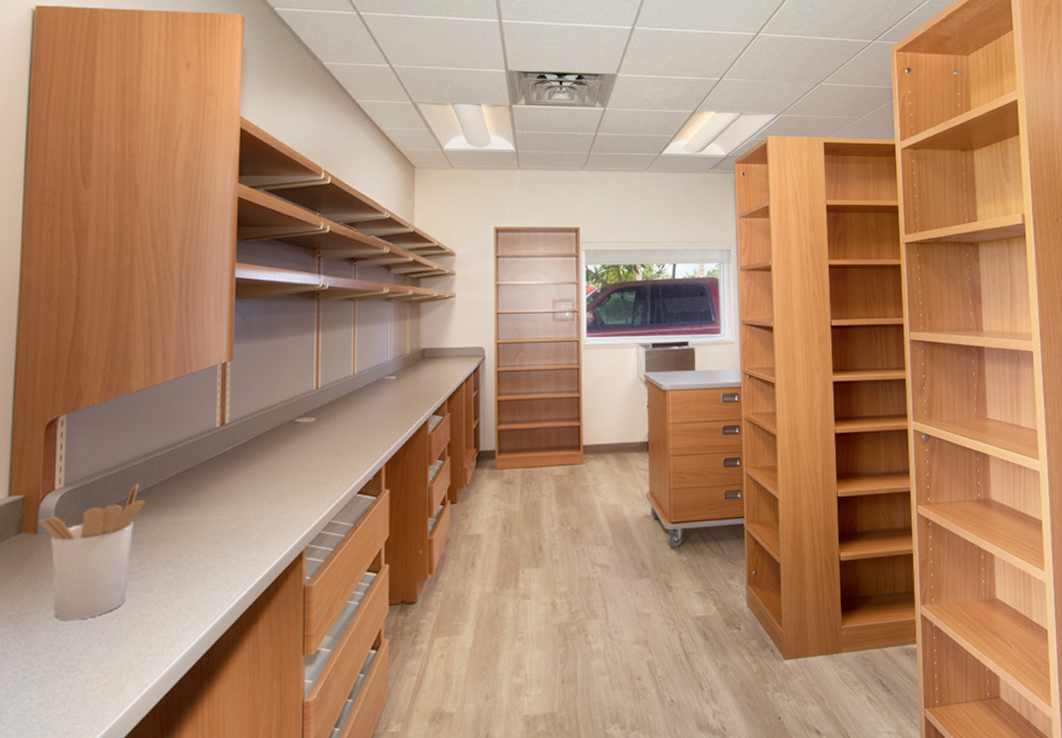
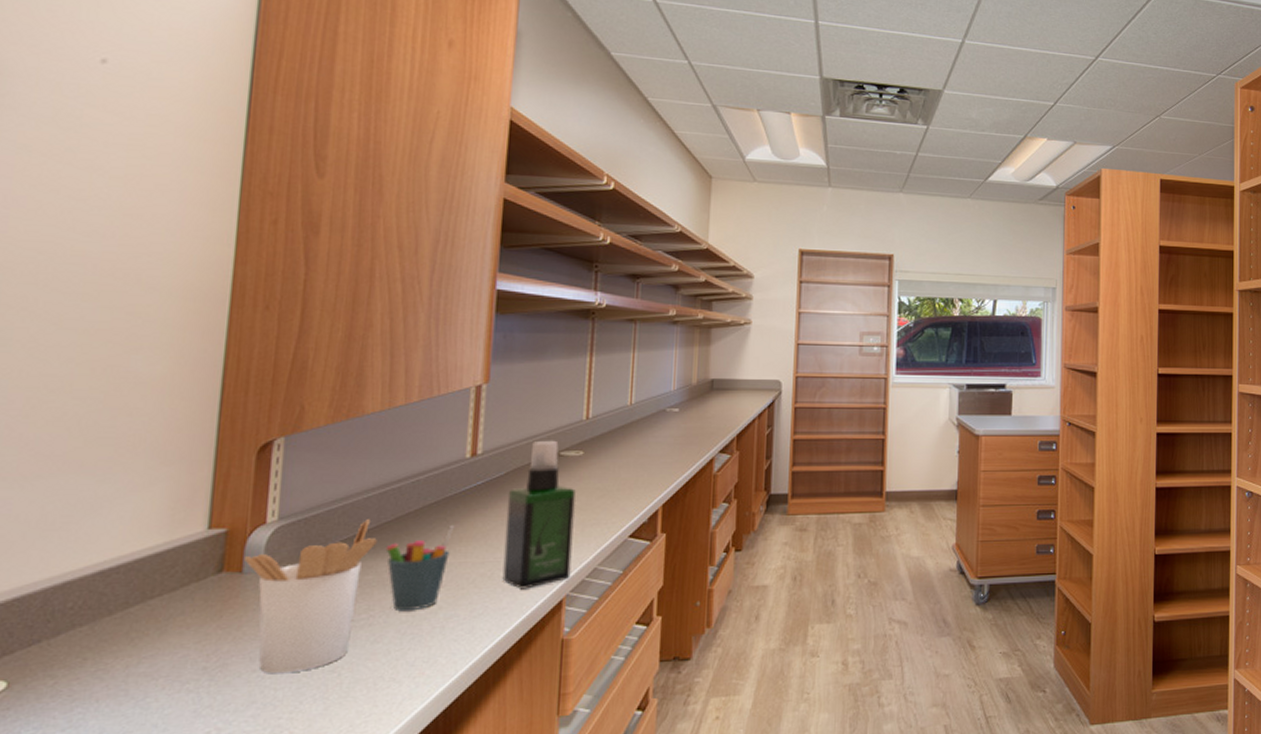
pen holder: none [153,488,209,564] -> present [385,526,455,612]
spray bottle: none [251,409,310,543] -> present [502,440,576,589]

